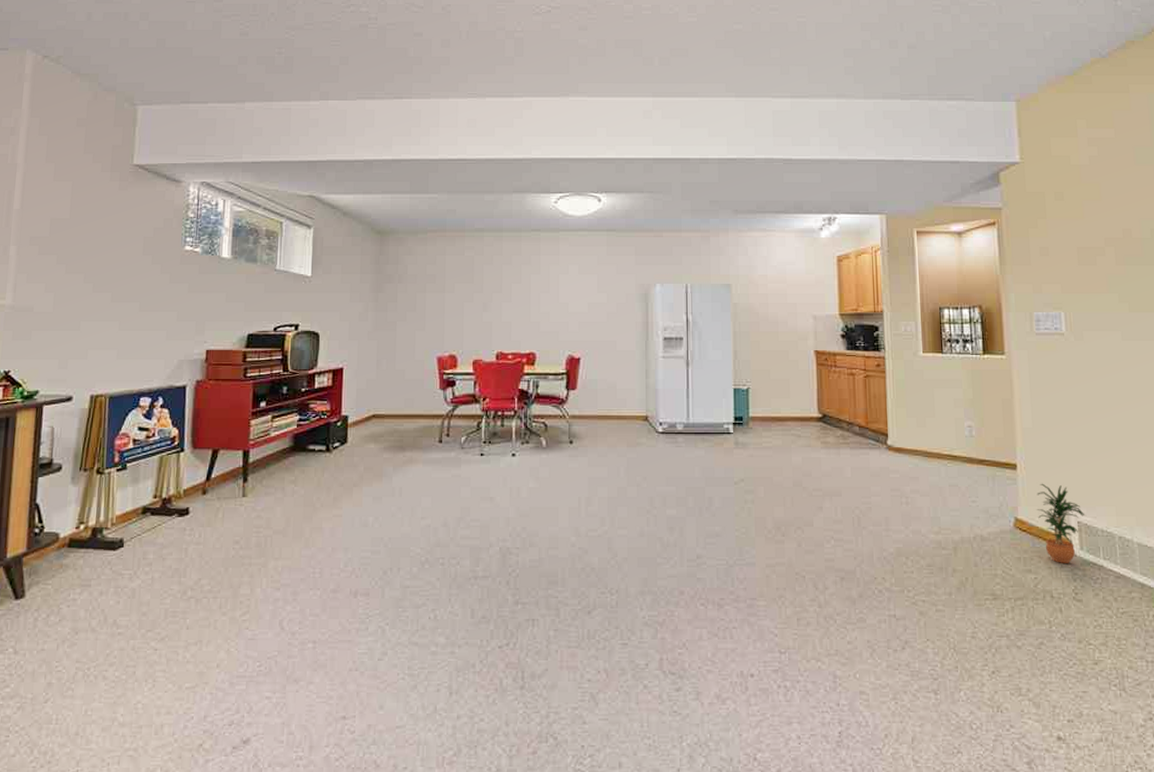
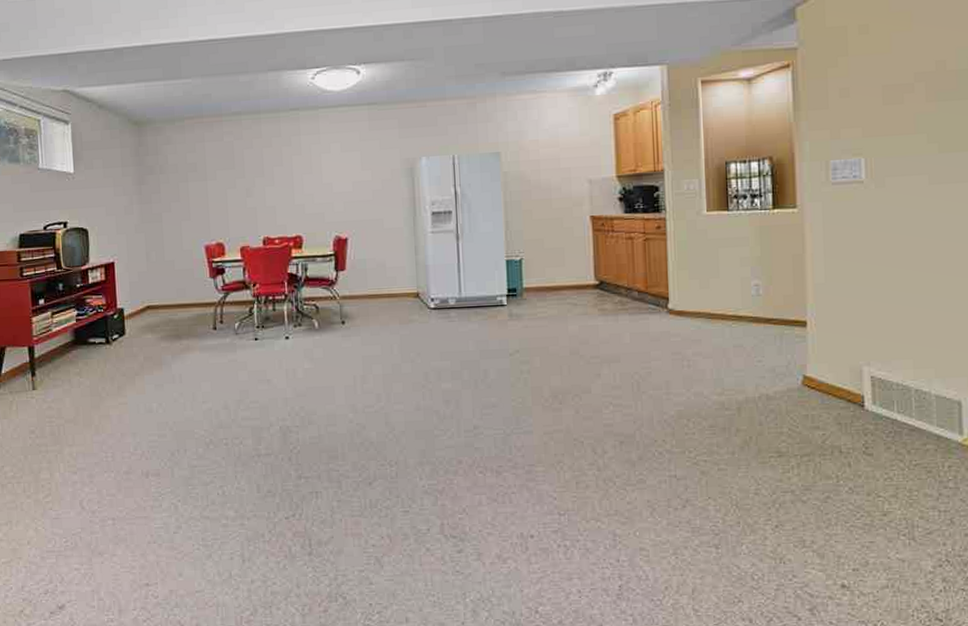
potted plant: present [1036,483,1085,563] -> none [827,339,880,419]

